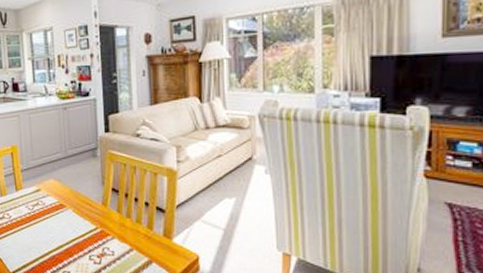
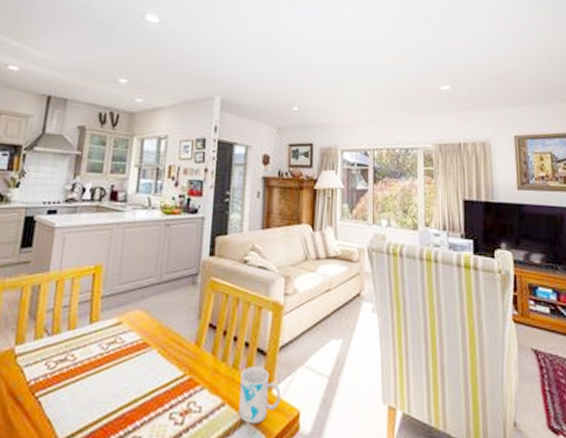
mug: none [144,222,181,265] -> present [239,367,281,424]

